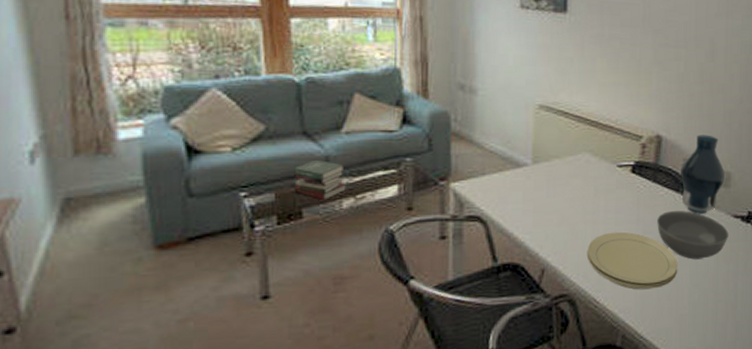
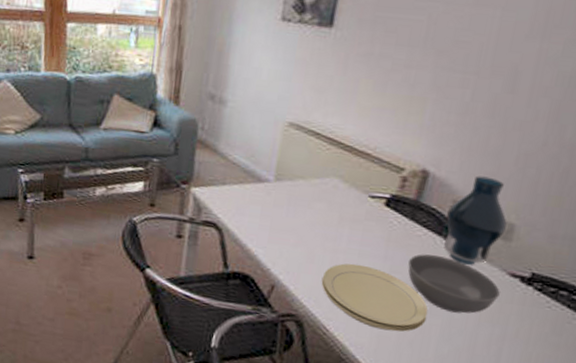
books: present [292,160,346,201] -> none [58,150,100,187]

